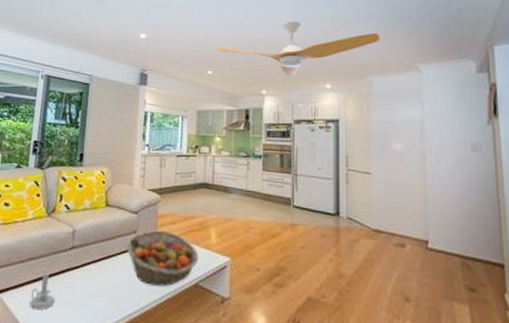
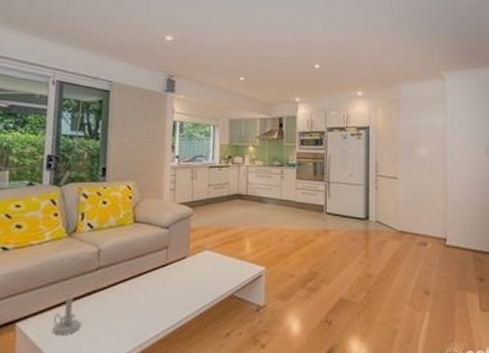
fruit basket: present [125,230,199,286] -> none [156,244,234,300]
electric fan: present [217,22,380,78] -> none [249,27,408,85]

